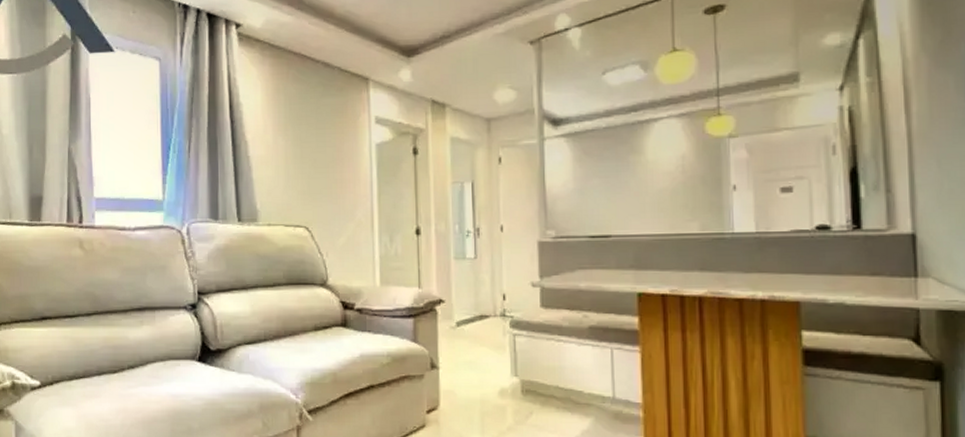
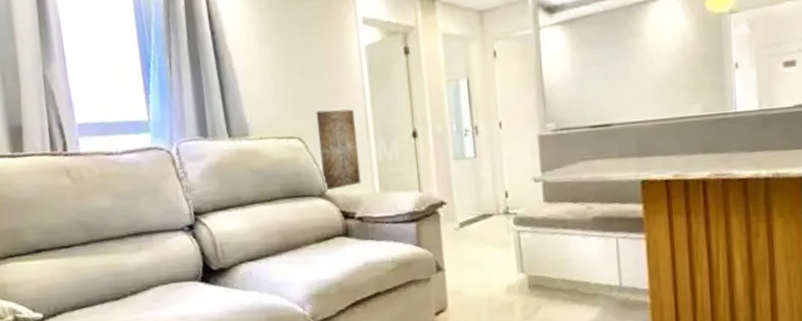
wall art: none [324,202,363,281] -> present [315,109,361,191]

